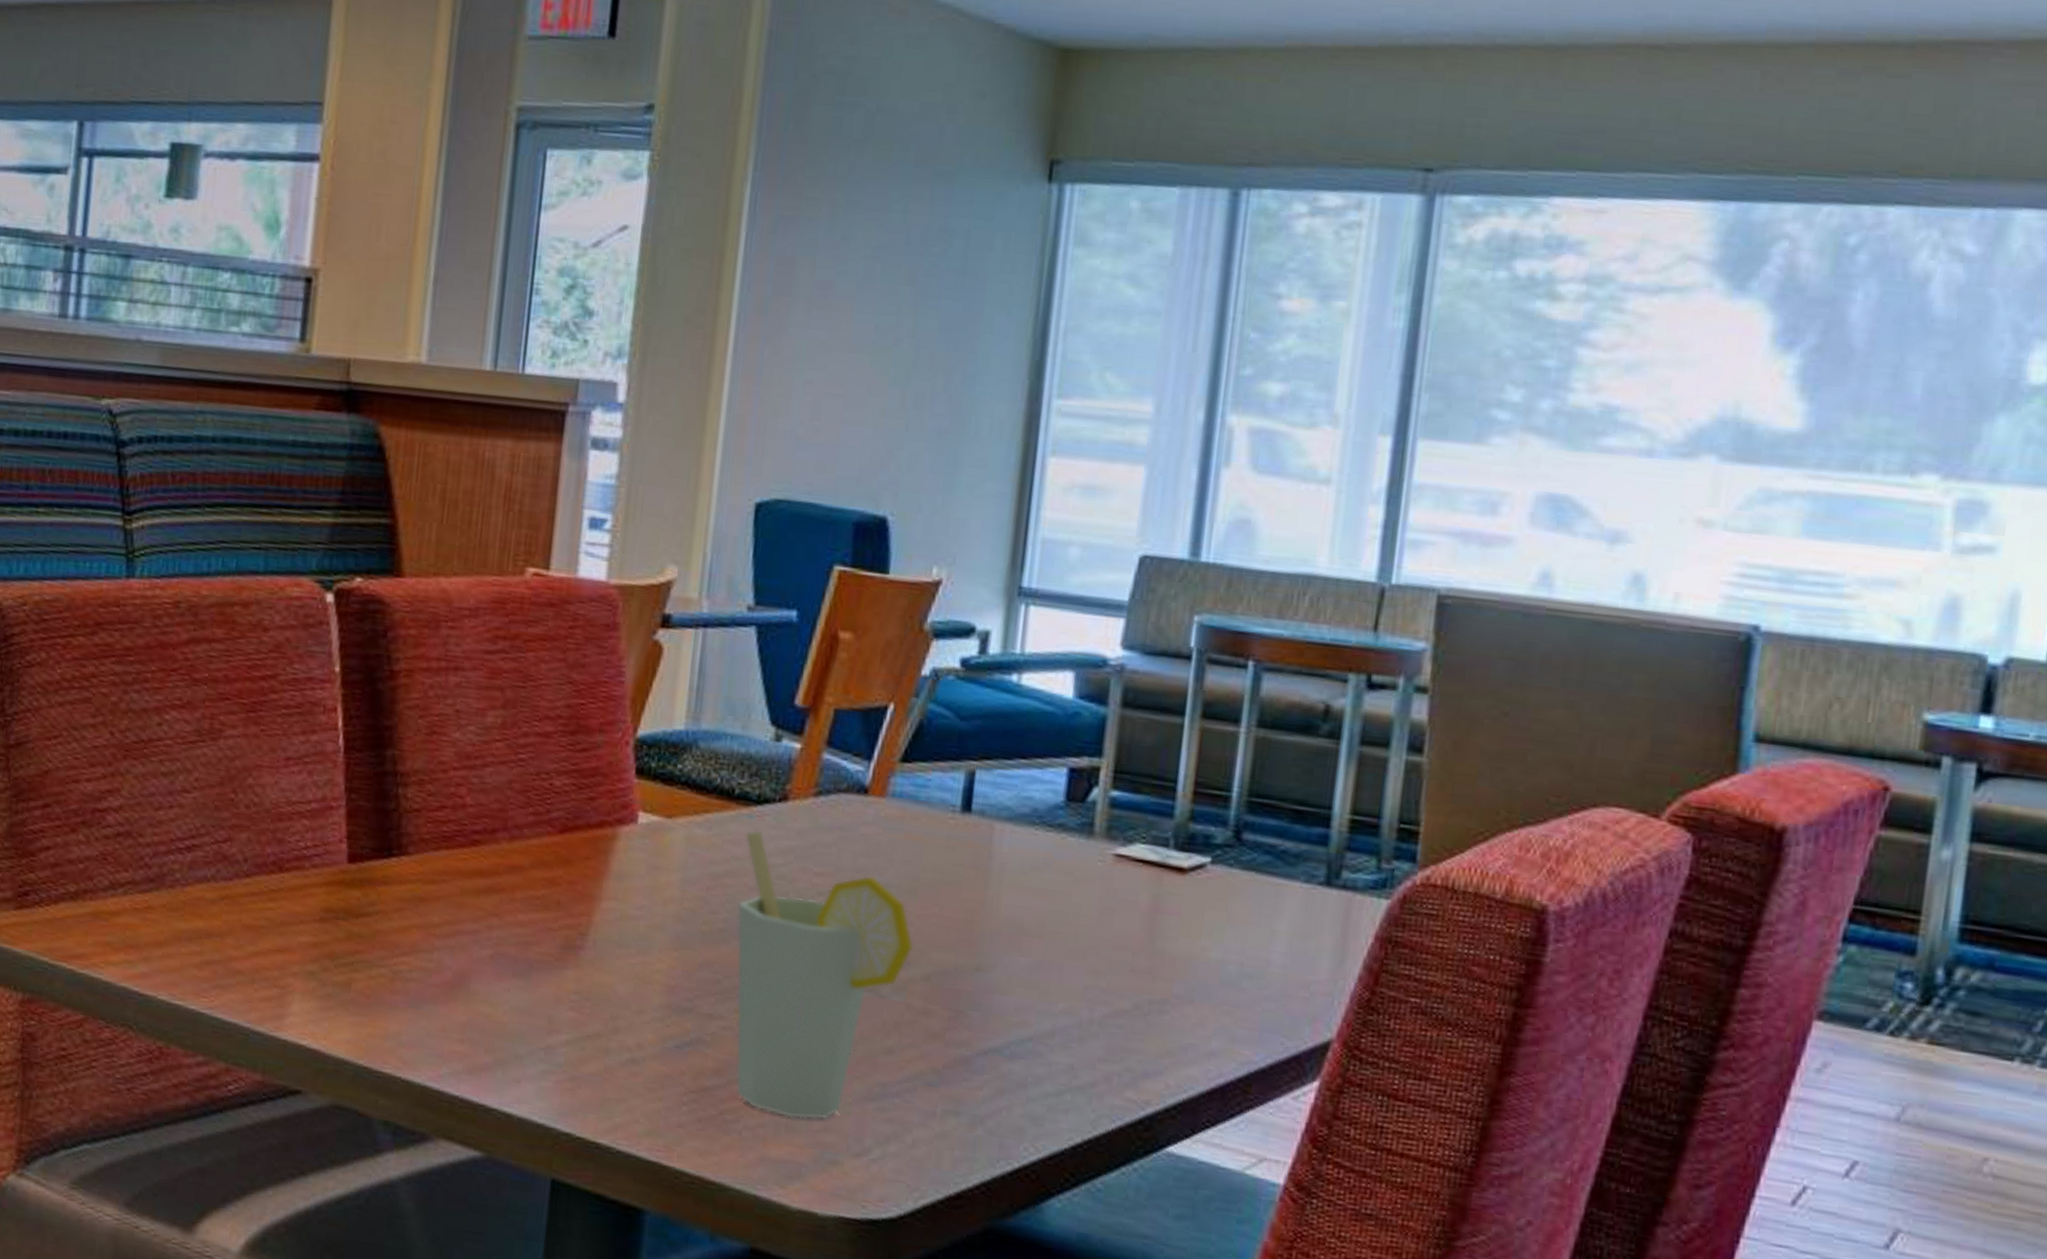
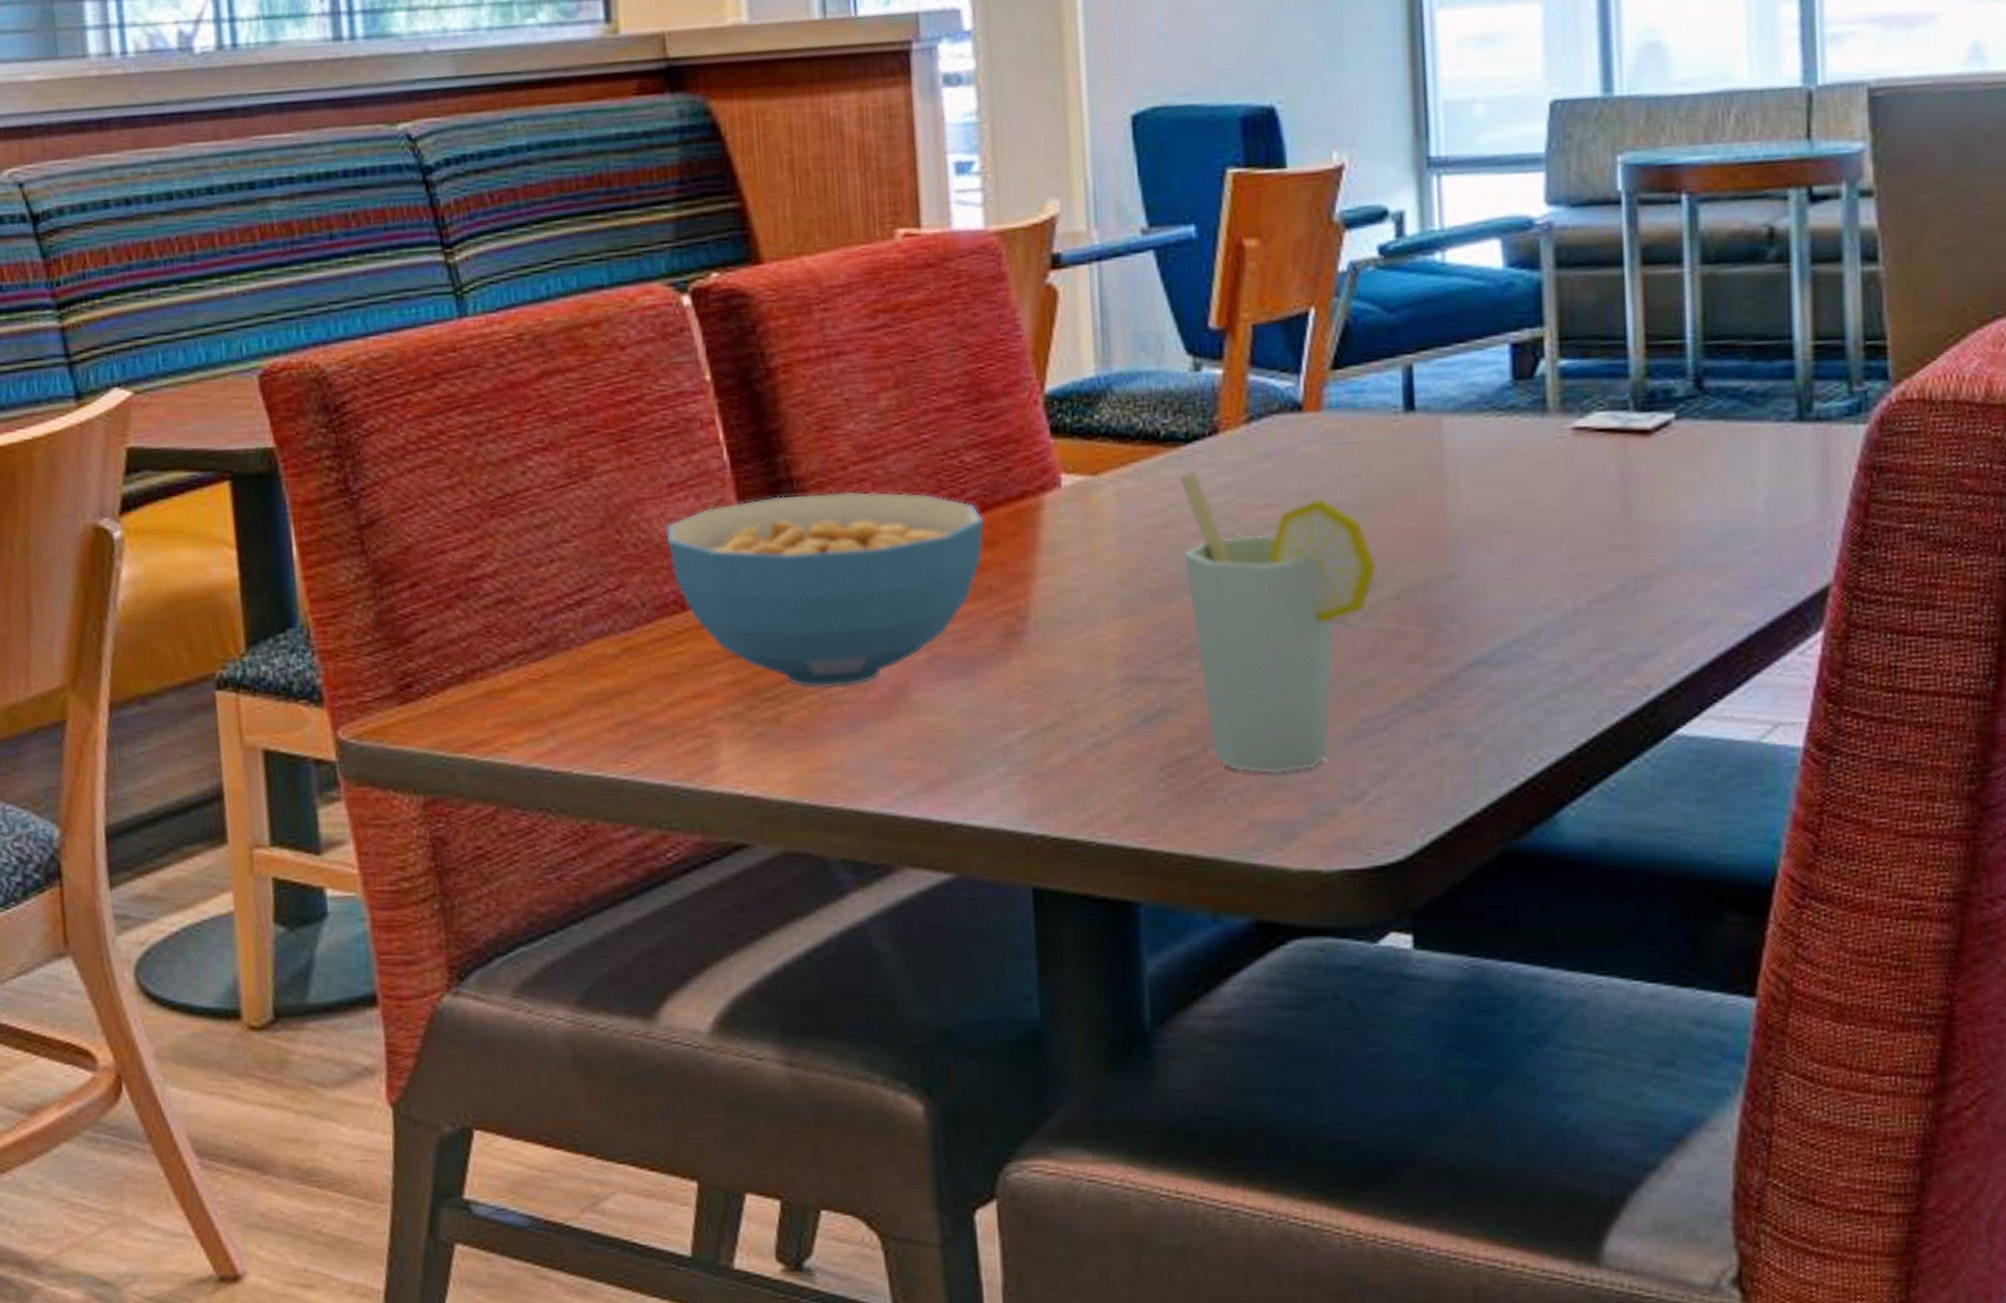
cereal bowl: none [275,784,563,968] -> present [666,491,985,689]

